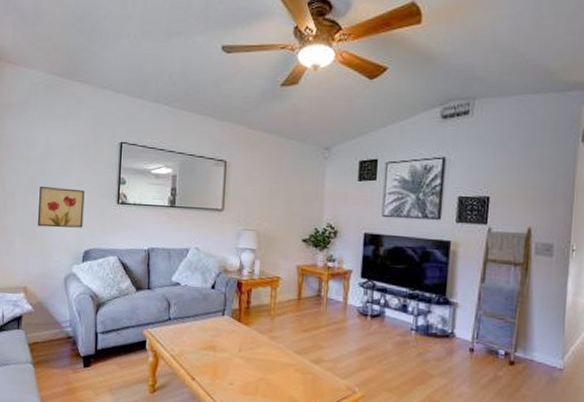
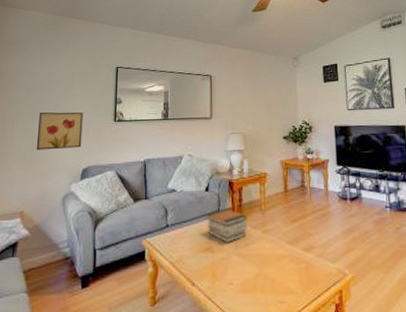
book stack: none [210,308,254,344] -> present [206,208,247,243]

